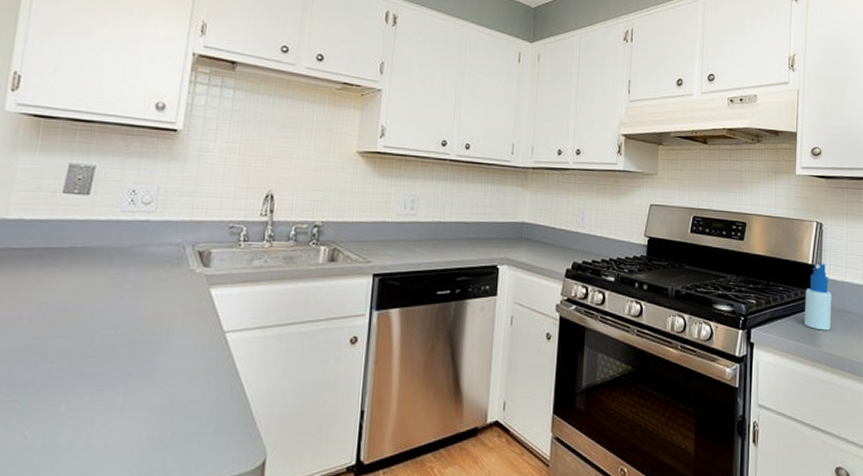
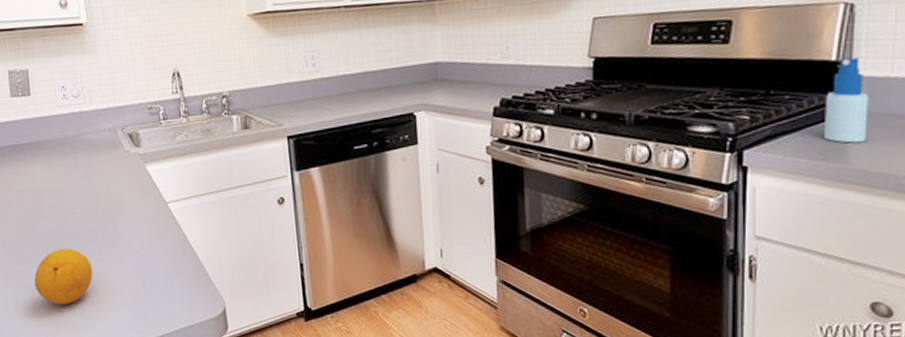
fruit: none [19,378,109,451] -> present [34,248,93,305]

